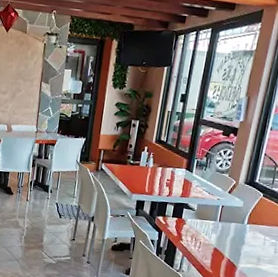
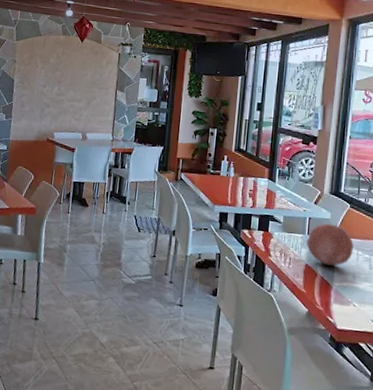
decorative ball: none [217,211,262,250] -> present [306,223,354,266]

